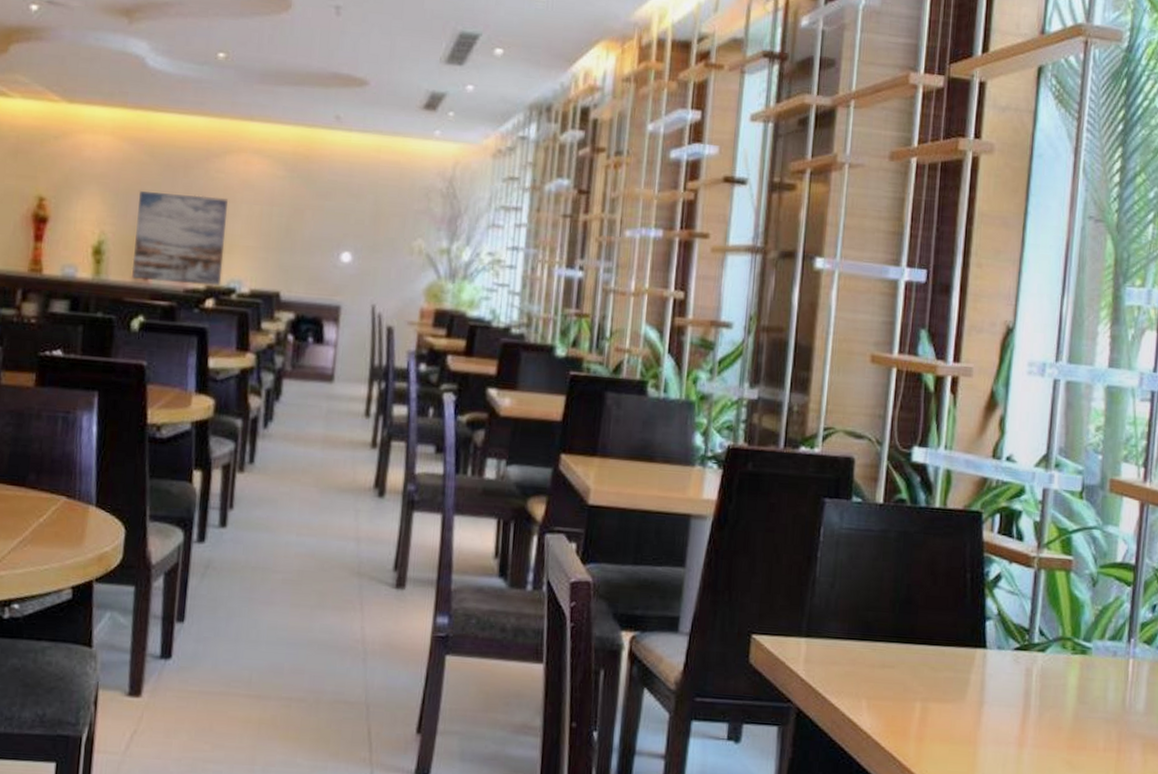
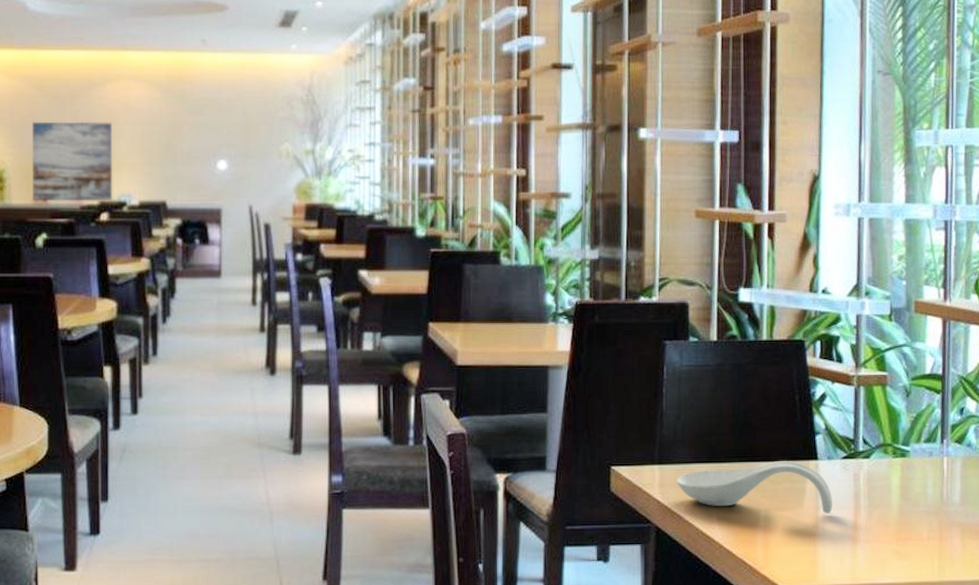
spoon rest: none [824,645,999,711] -> present [677,461,832,514]

